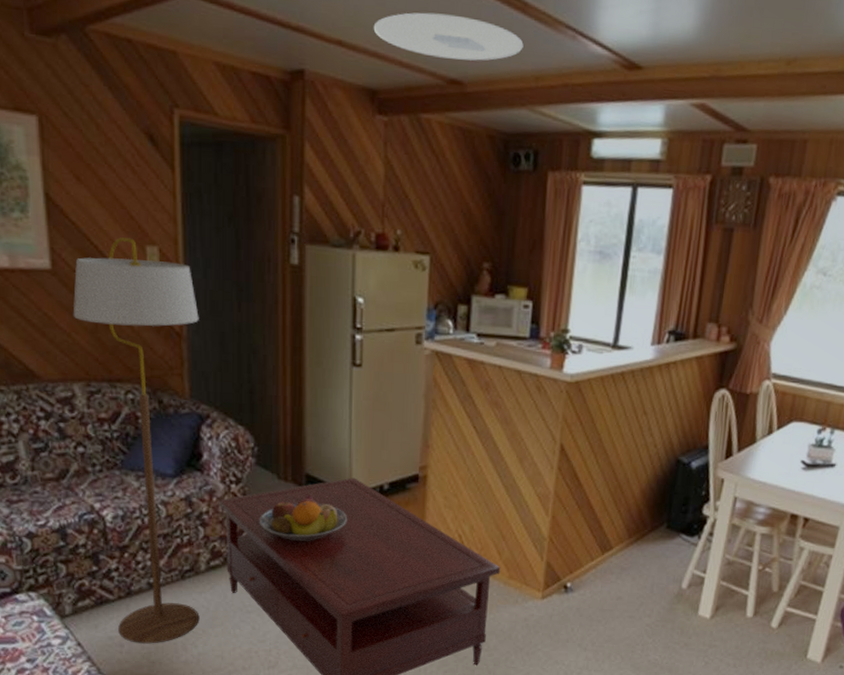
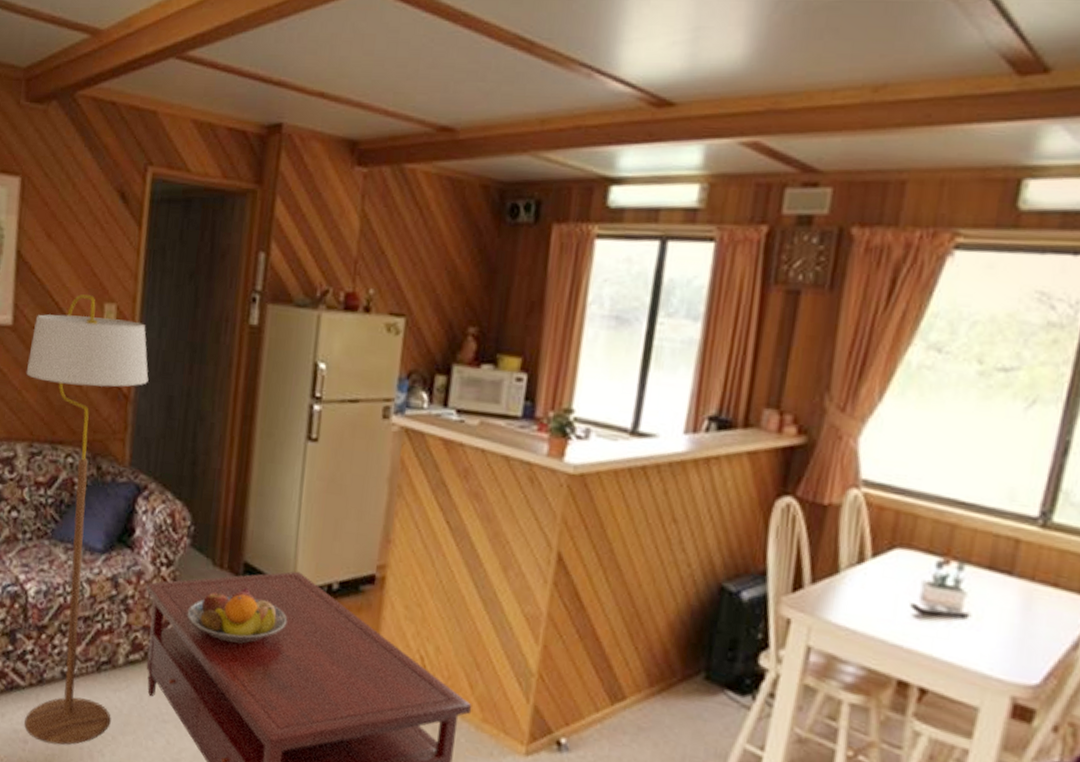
ceiling light: present [373,12,524,61] -> none [358,59,528,106]

